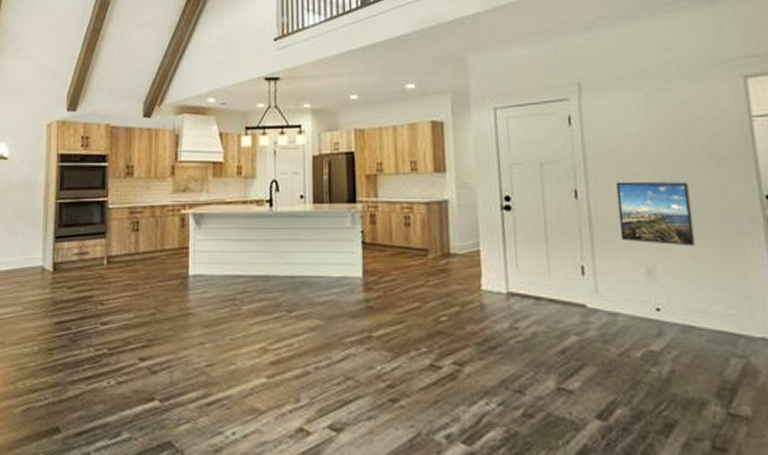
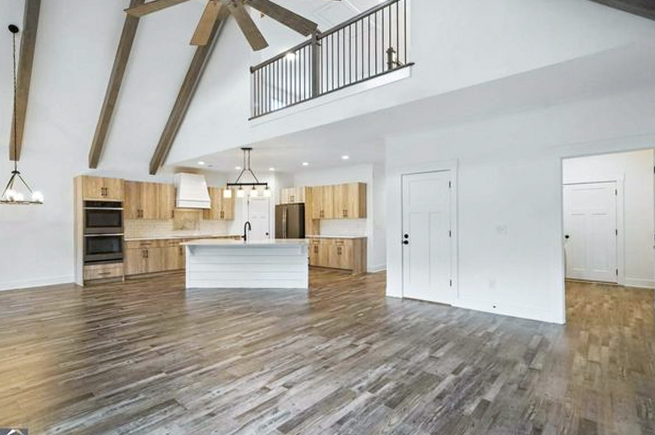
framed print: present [615,181,696,247] -> none [475,225,521,268]

